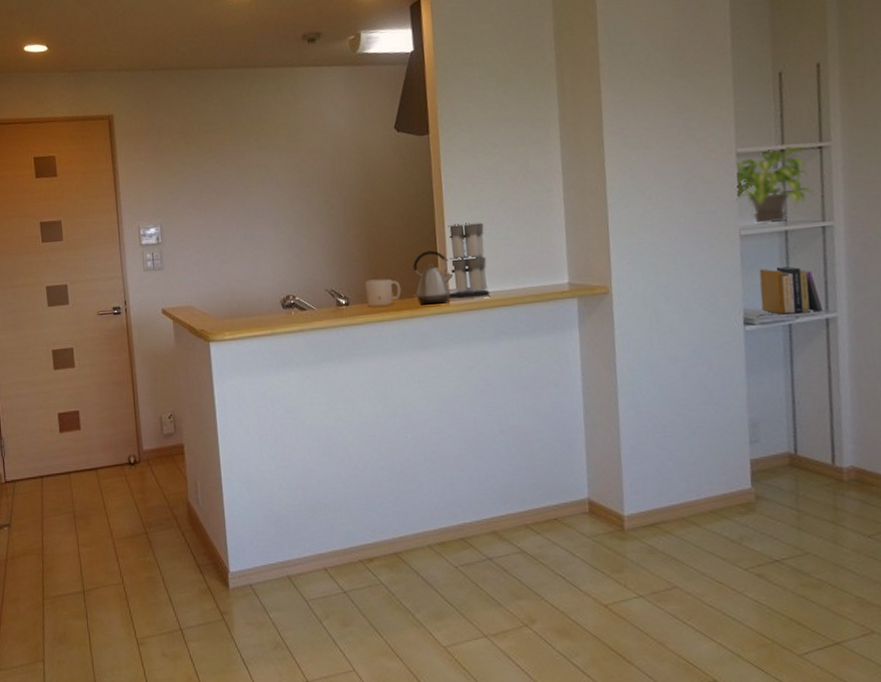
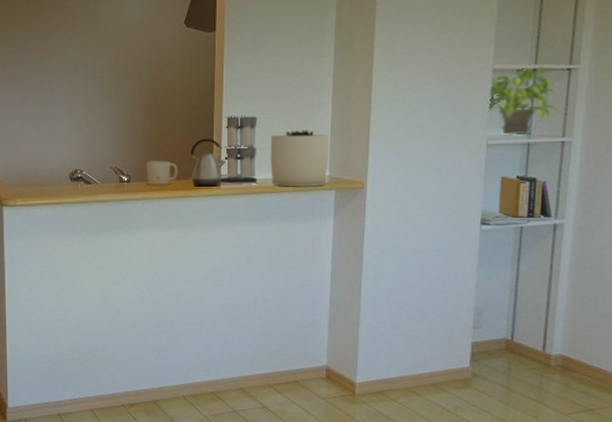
planter: none [499,233,567,298] -> present [270,130,329,187]

